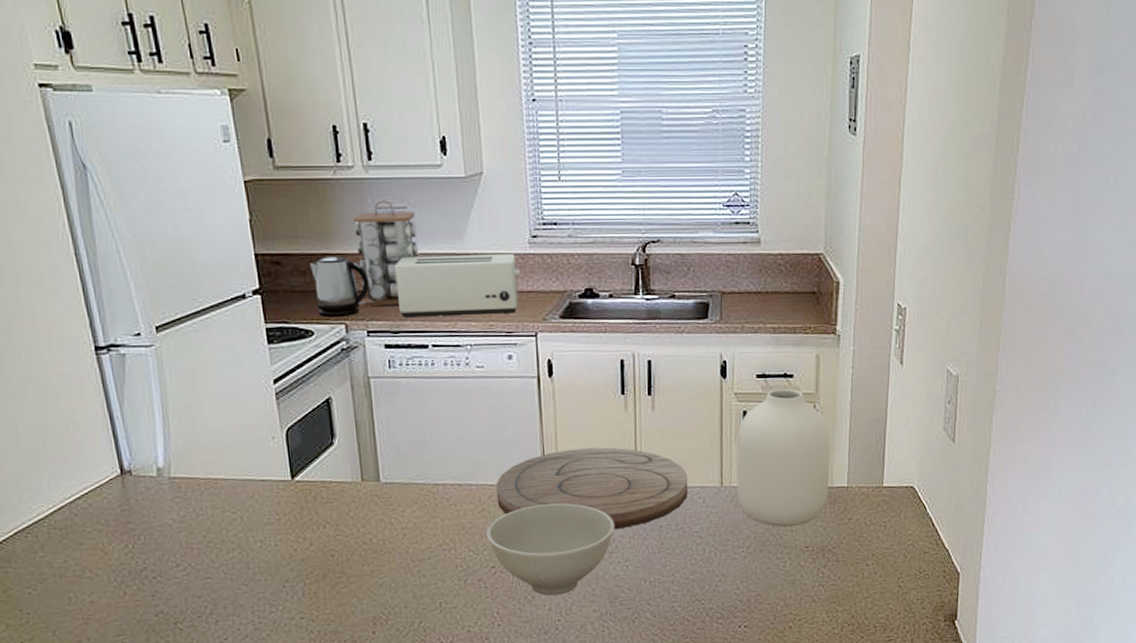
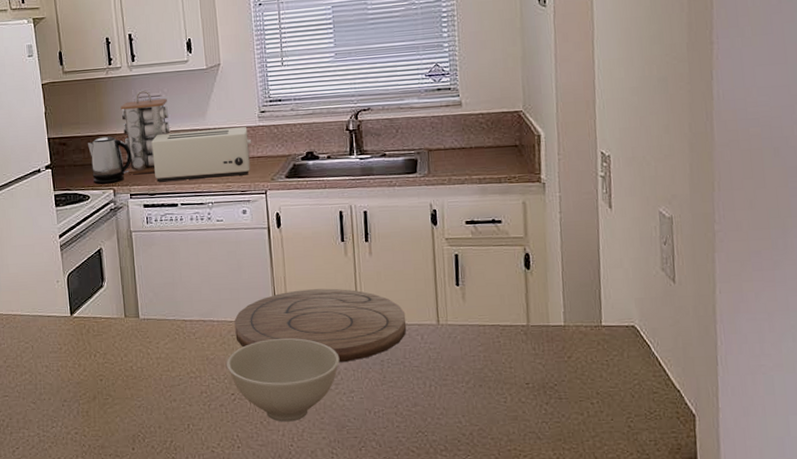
vase: present [736,388,831,527] -> none [450,233,546,364]

